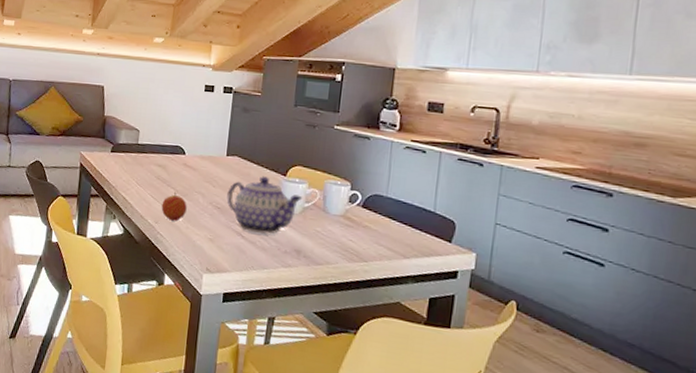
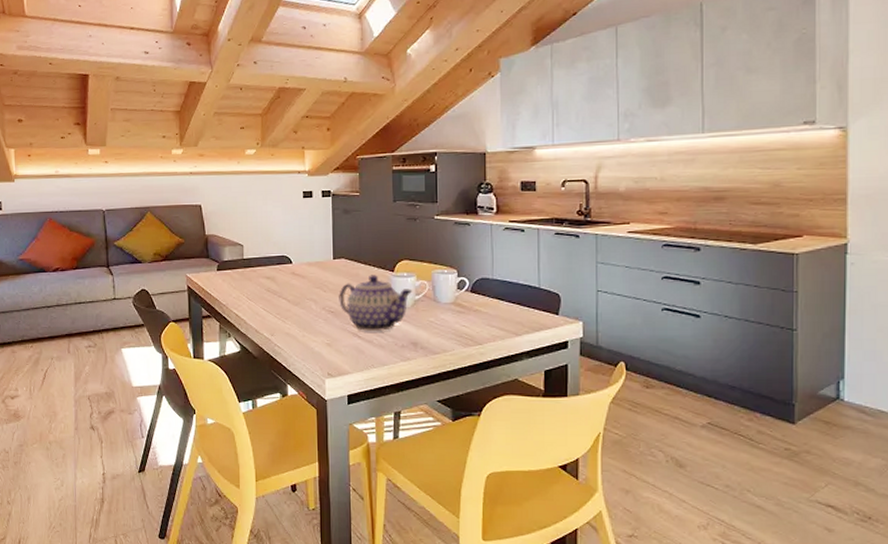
fruit: present [161,192,187,221] -> none [275,302,301,331]

